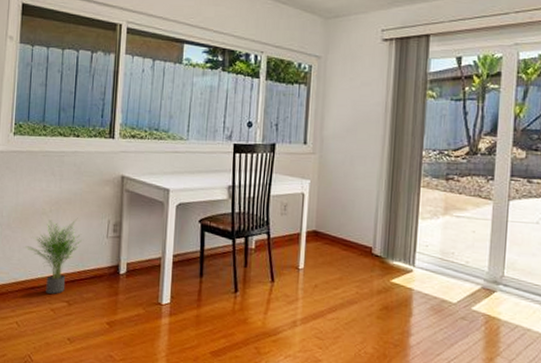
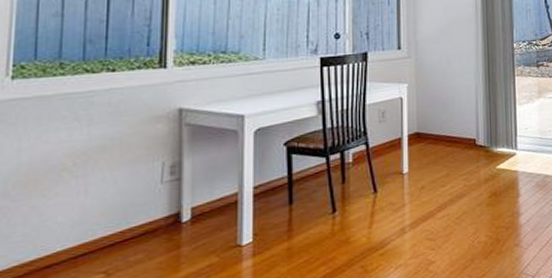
potted plant: present [25,218,82,294] -> none [34,166,124,269]

